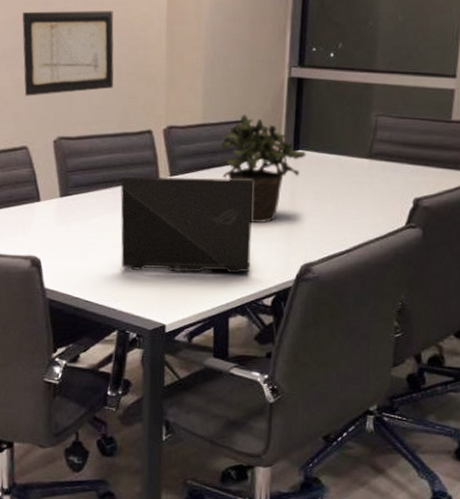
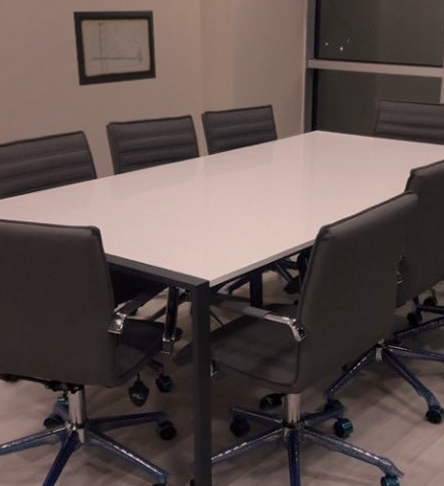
laptop: present [120,176,254,274] -> none [167,155,279,236]
potted plant: present [220,114,307,224] -> none [250,101,323,193]

